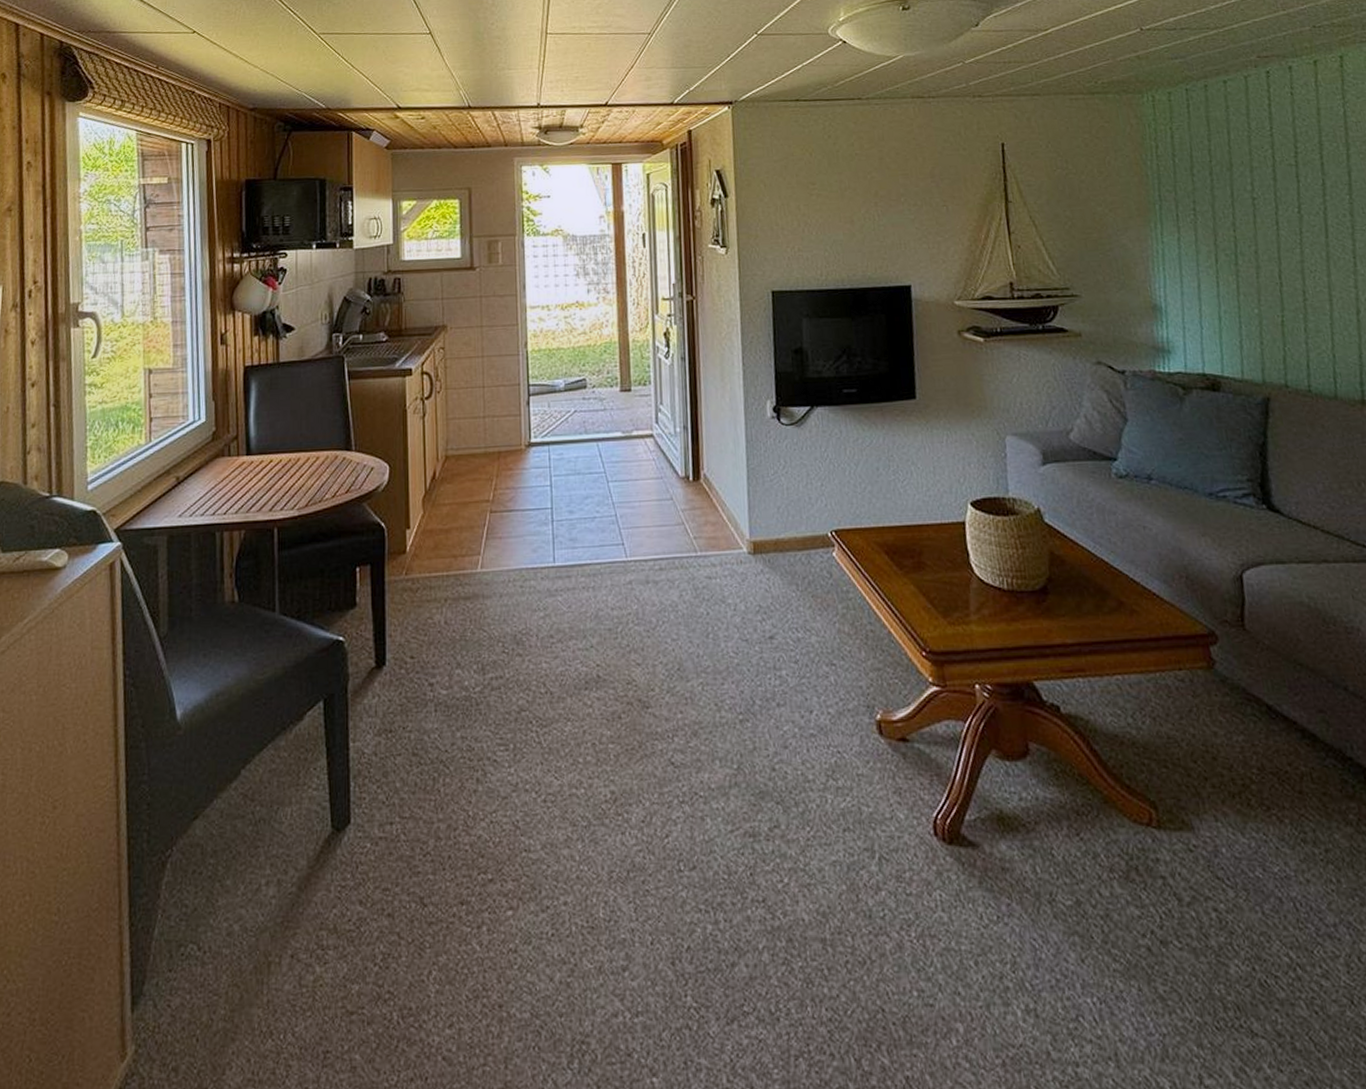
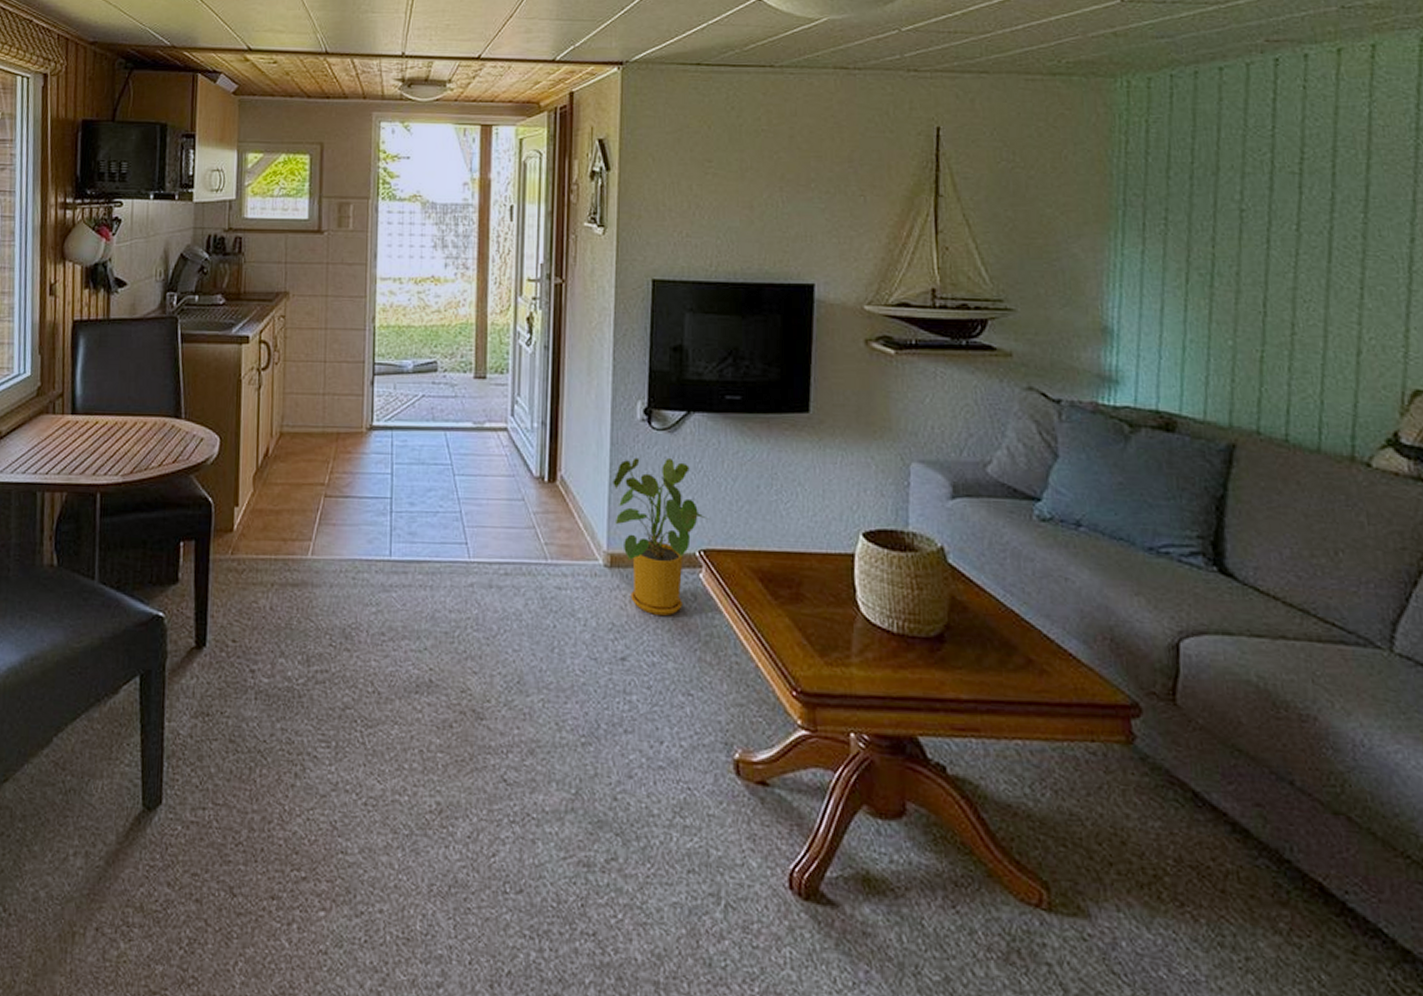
house plant: none [750,450,837,594] -> present [613,457,709,616]

